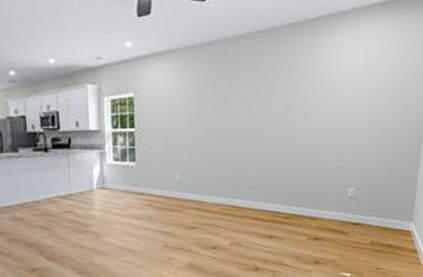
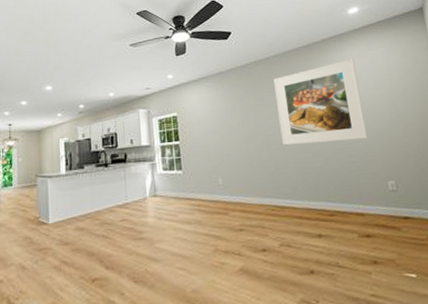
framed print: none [250,46,349,143] -> present [273,58,368,145]

